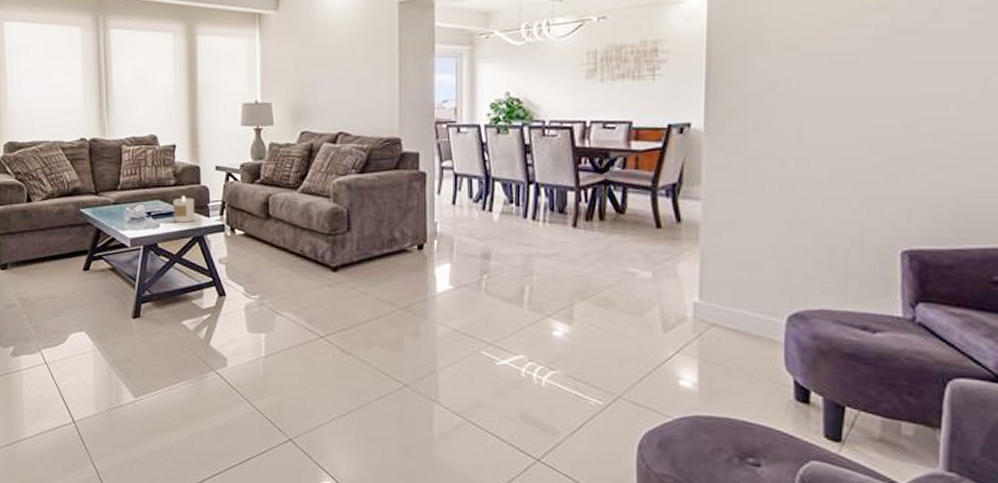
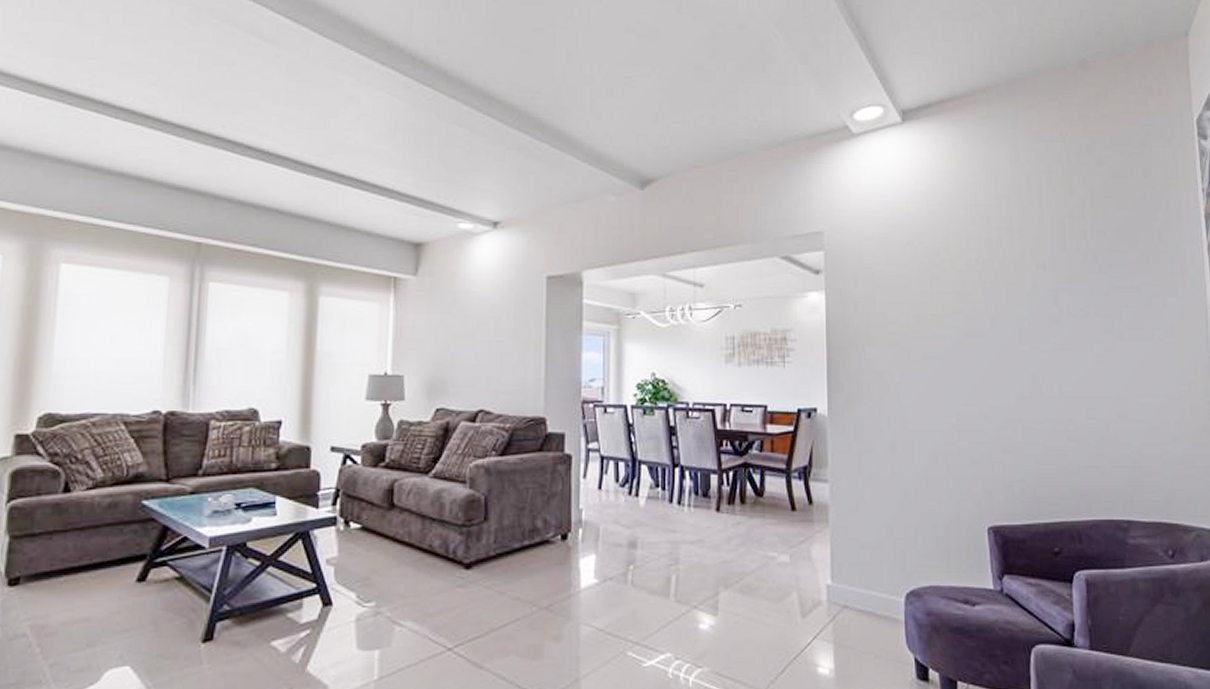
candle: present [172,195,195,223] -> none [271,481,301,516]

